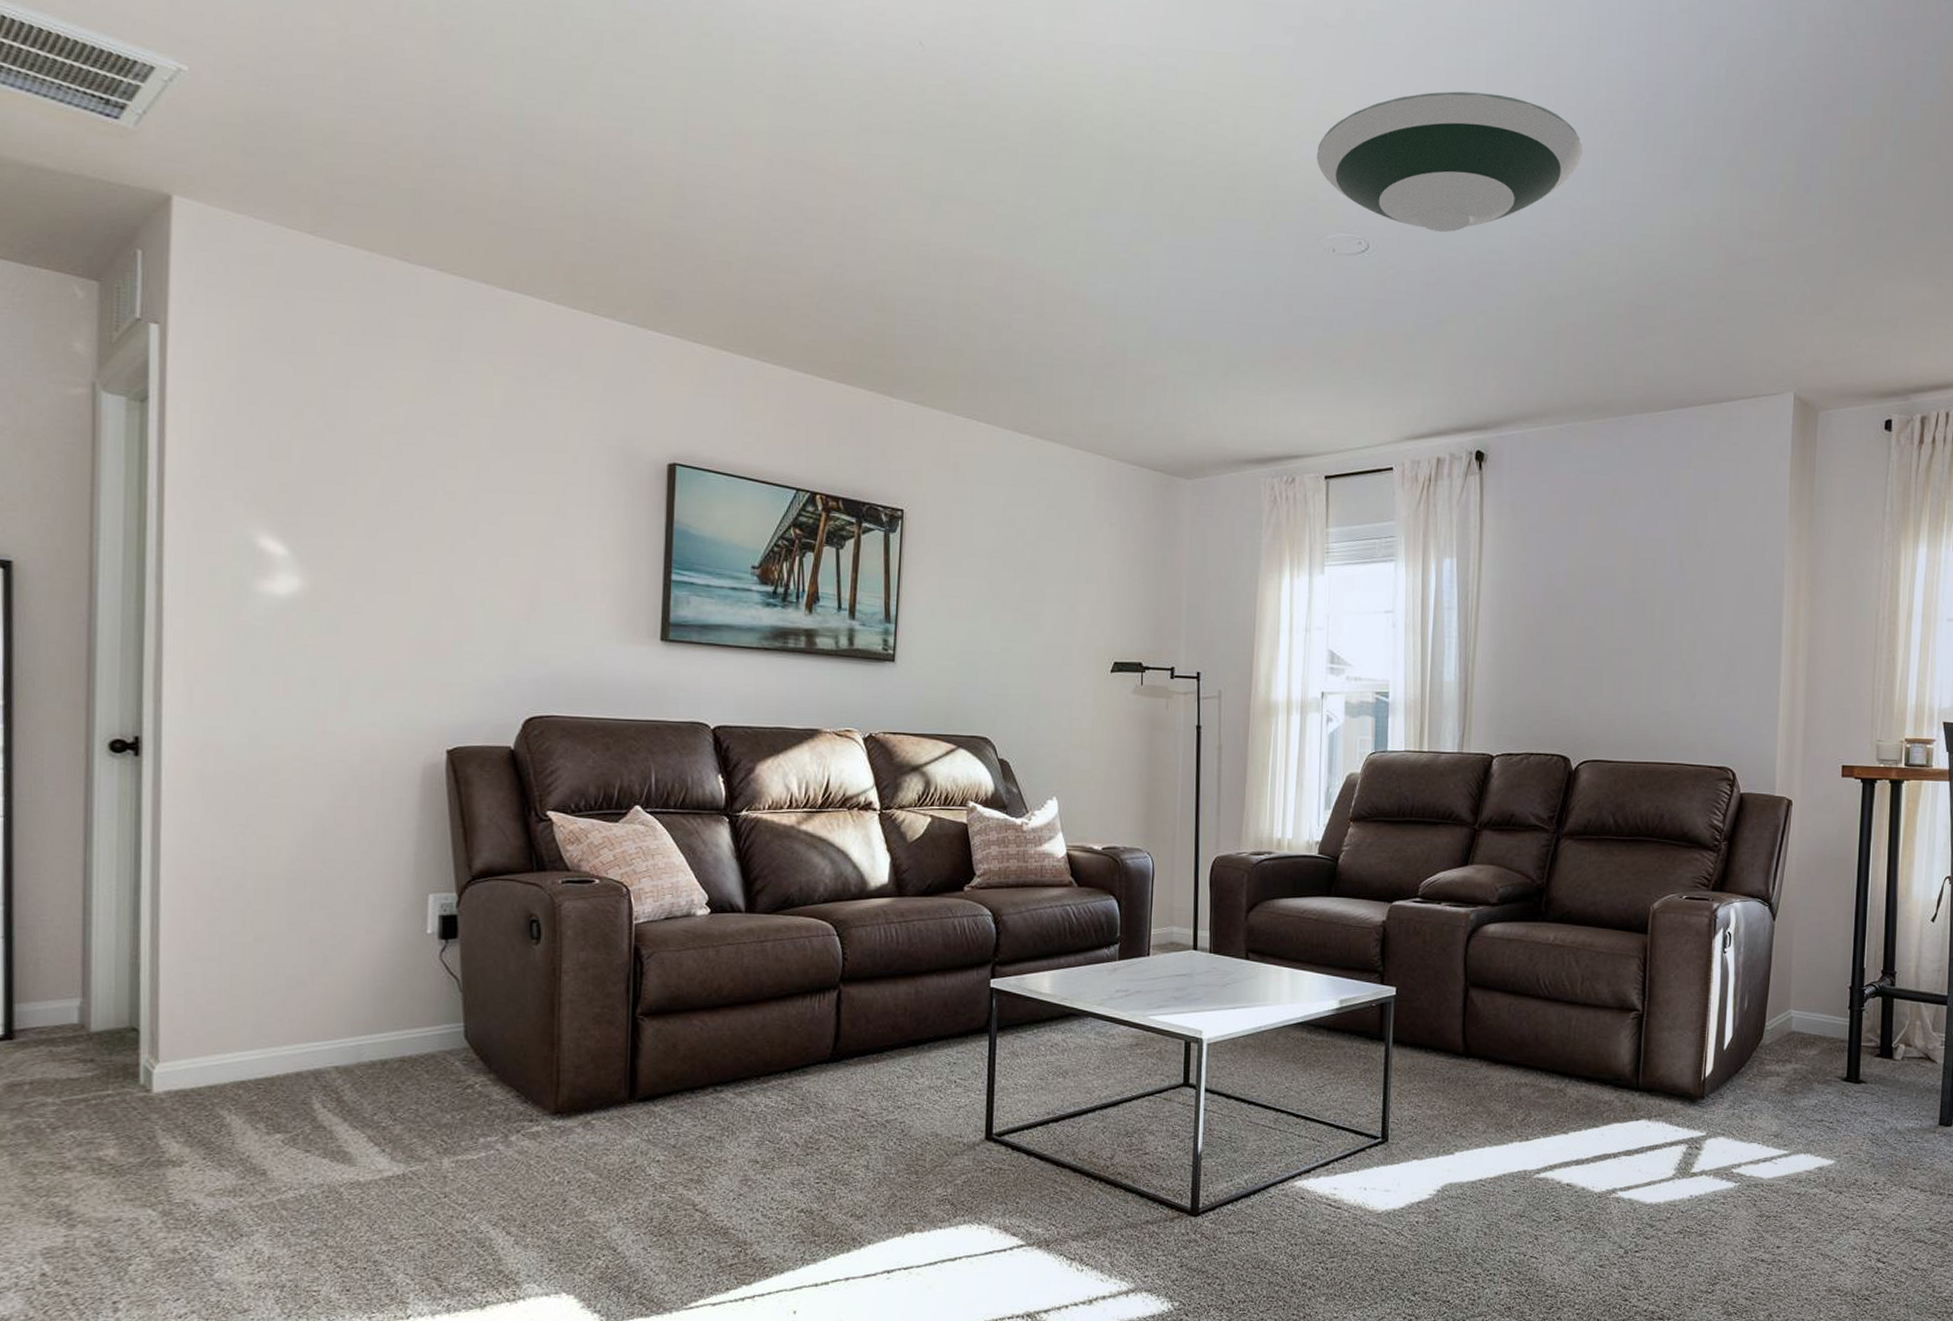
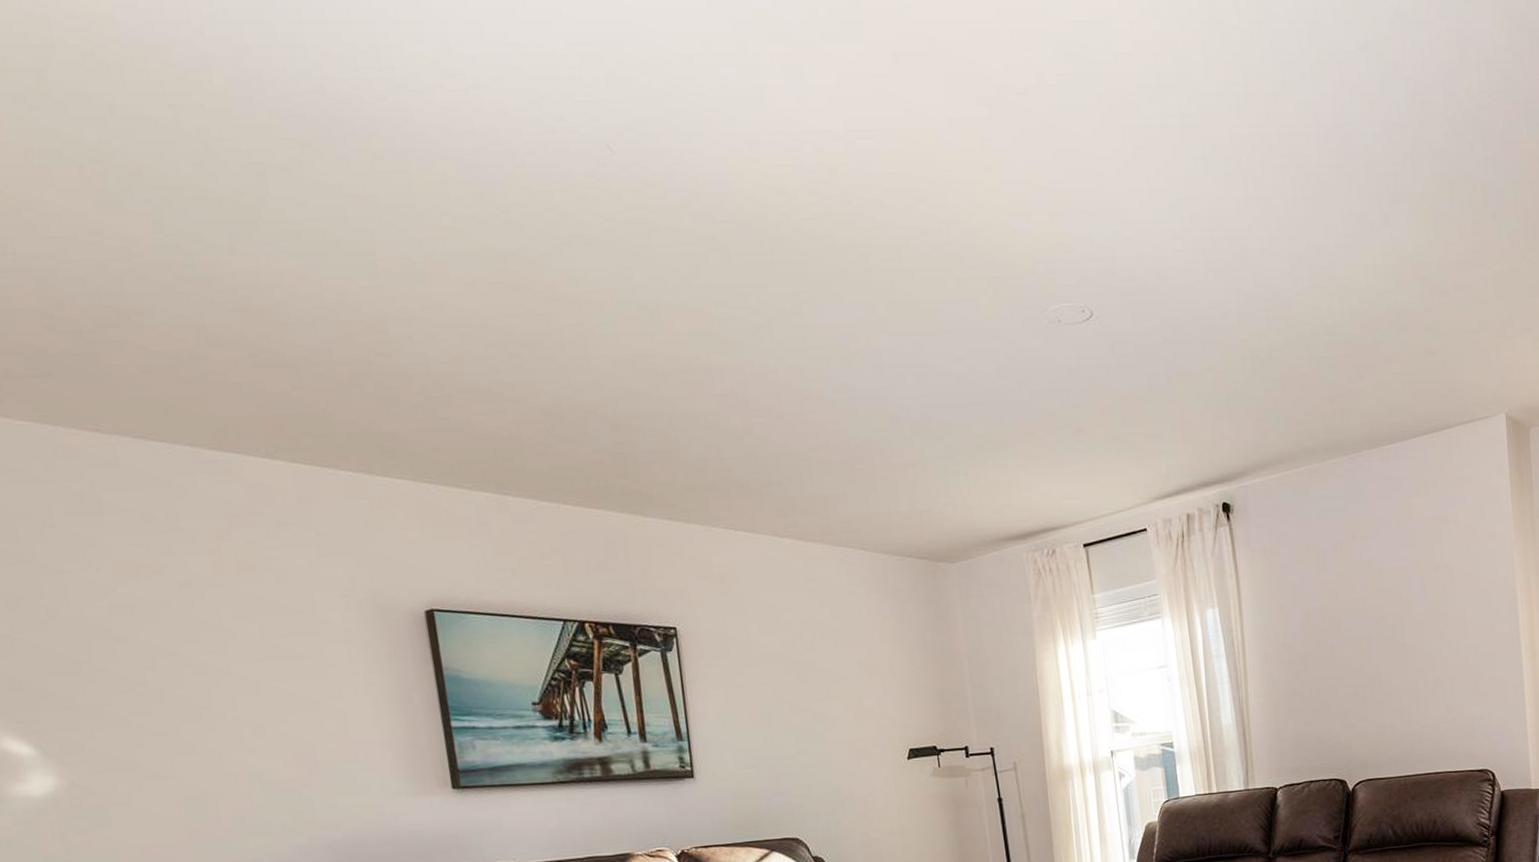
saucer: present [1316,91,1582,233] -> none [1028,148,1283,293]

